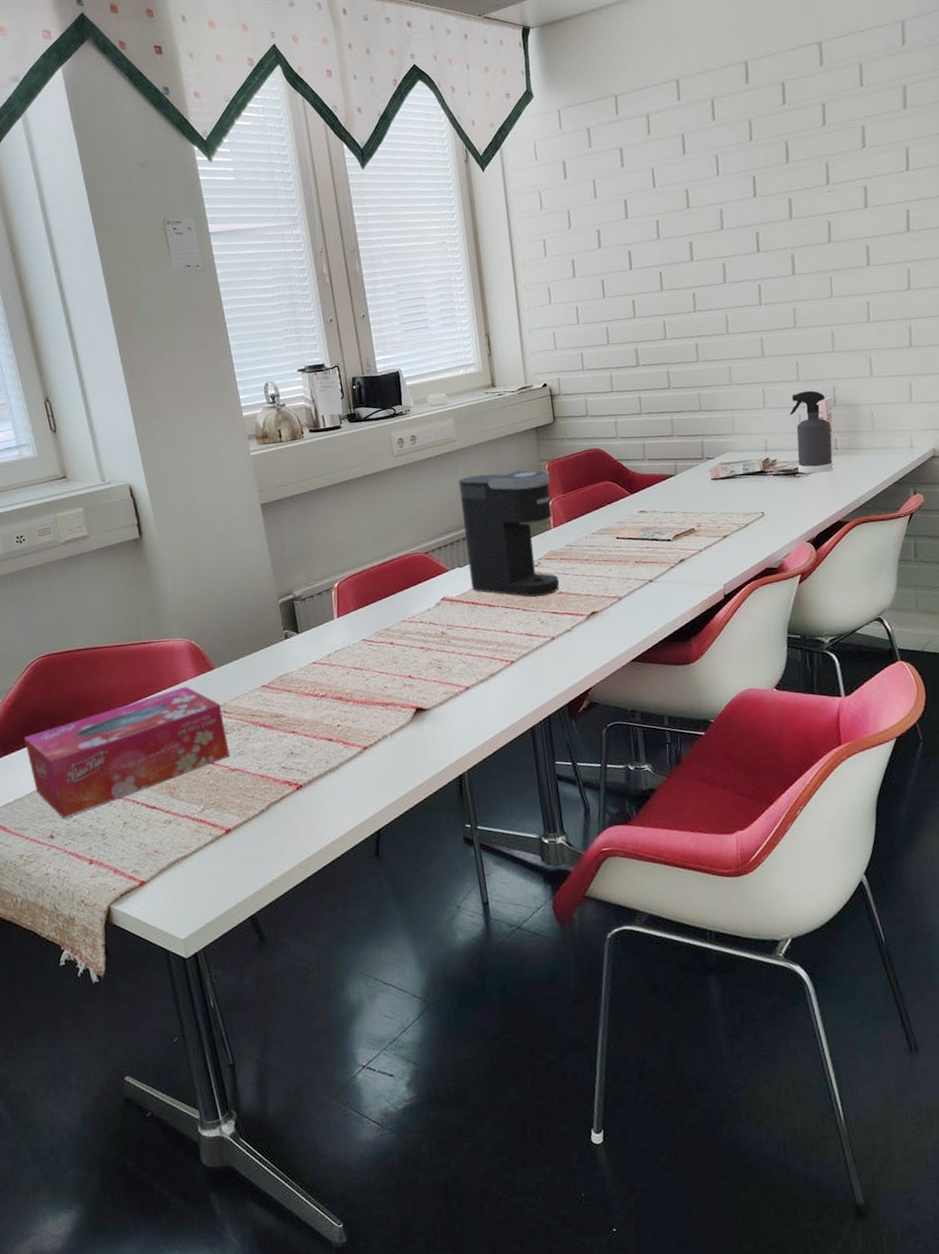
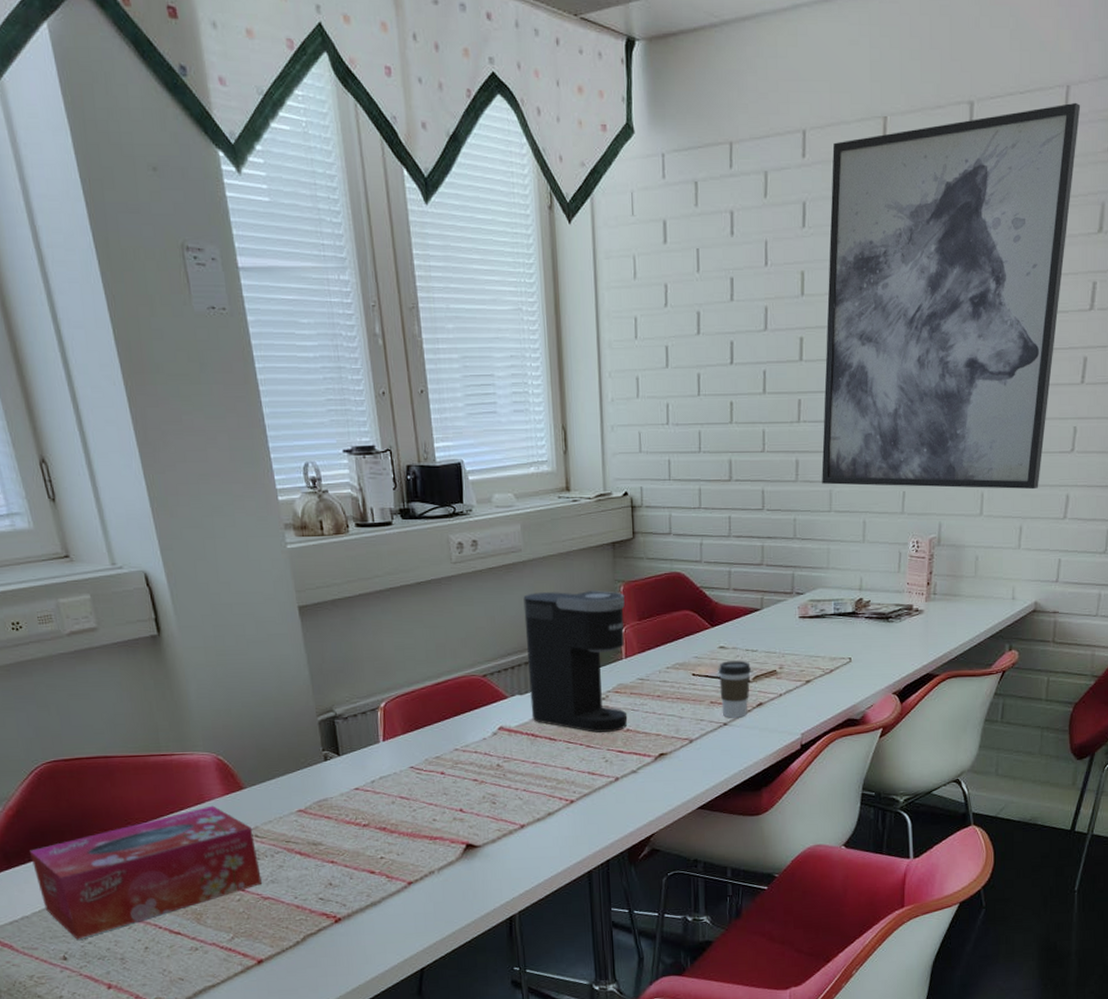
coffee cup: none [641,522,671,575] -> present [719,660,751,718]
wall art: none [703,33,923,362] -> present [821,102,1081,490]
spray bottle: present [790,390,834,474] -> none [890,525,932,619]

